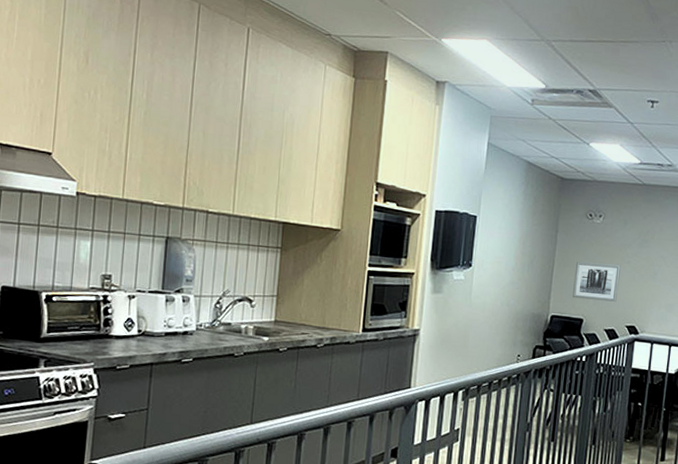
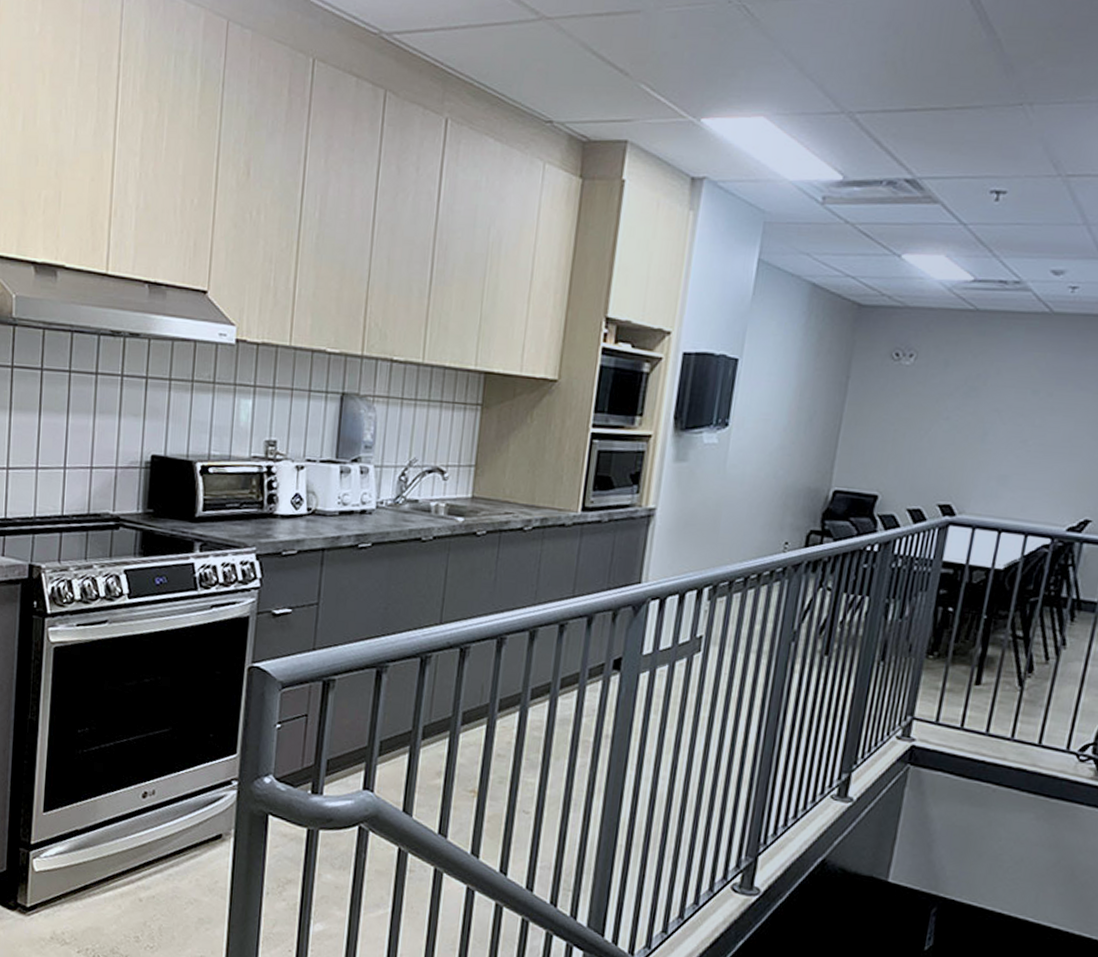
wall art: present [572,261,621,302] -> none [865,418,936,473]

